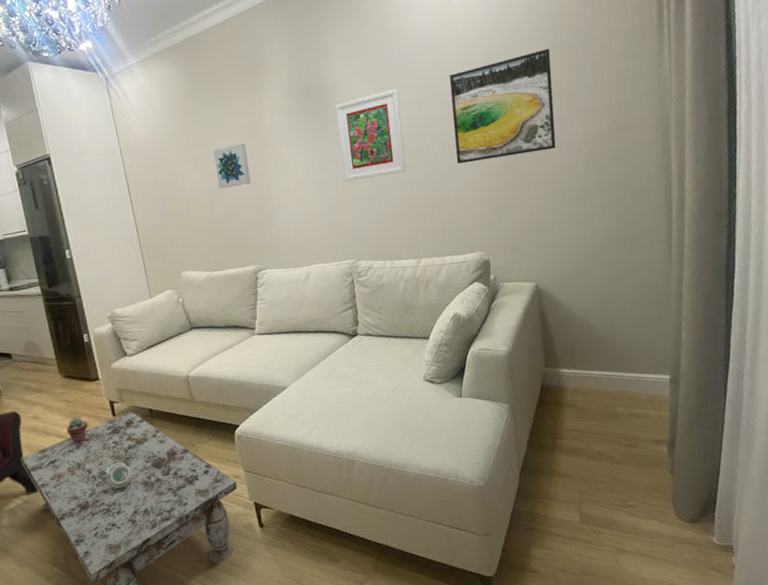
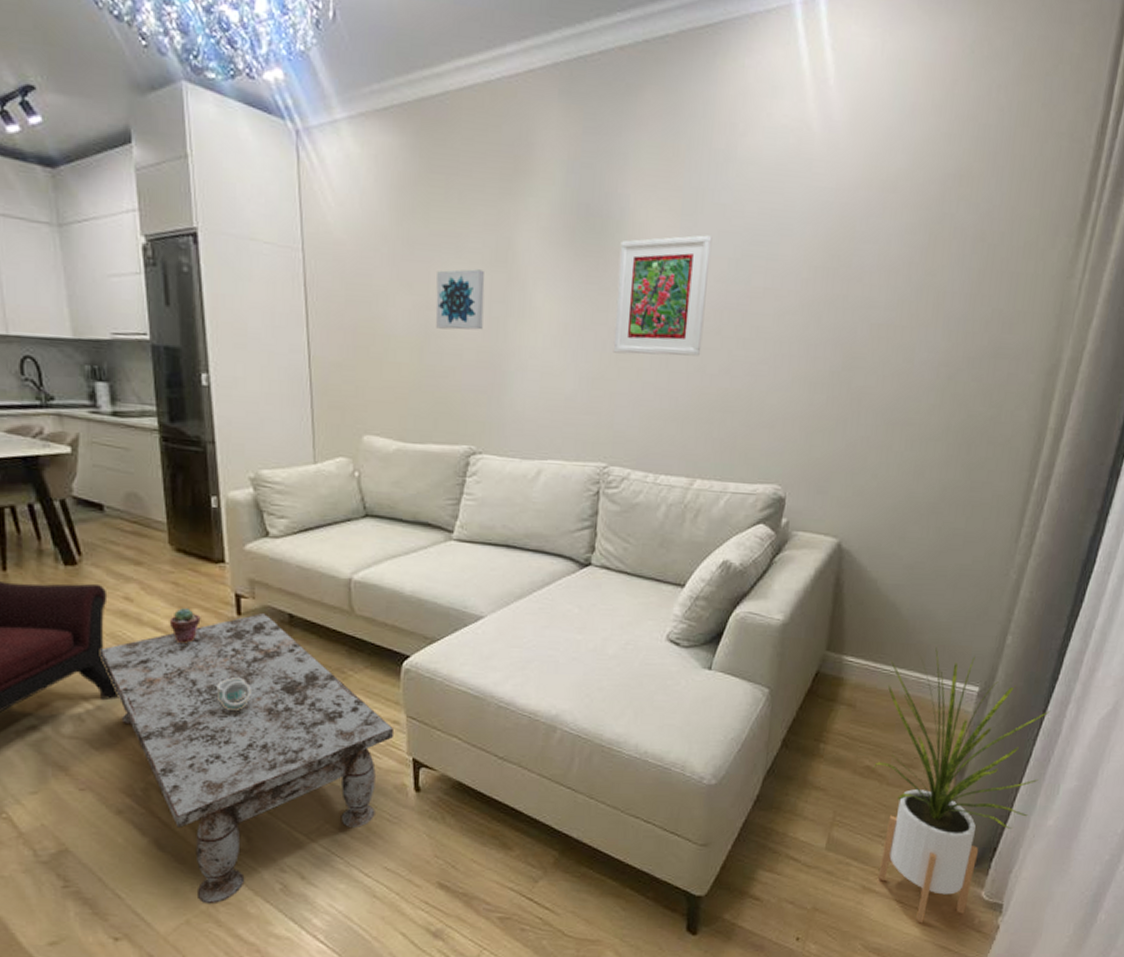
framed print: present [449,48,556,164] -> none [770,222,930,365]
house plant: none [597,350,735,572] -> present [872,647,1051,924]

